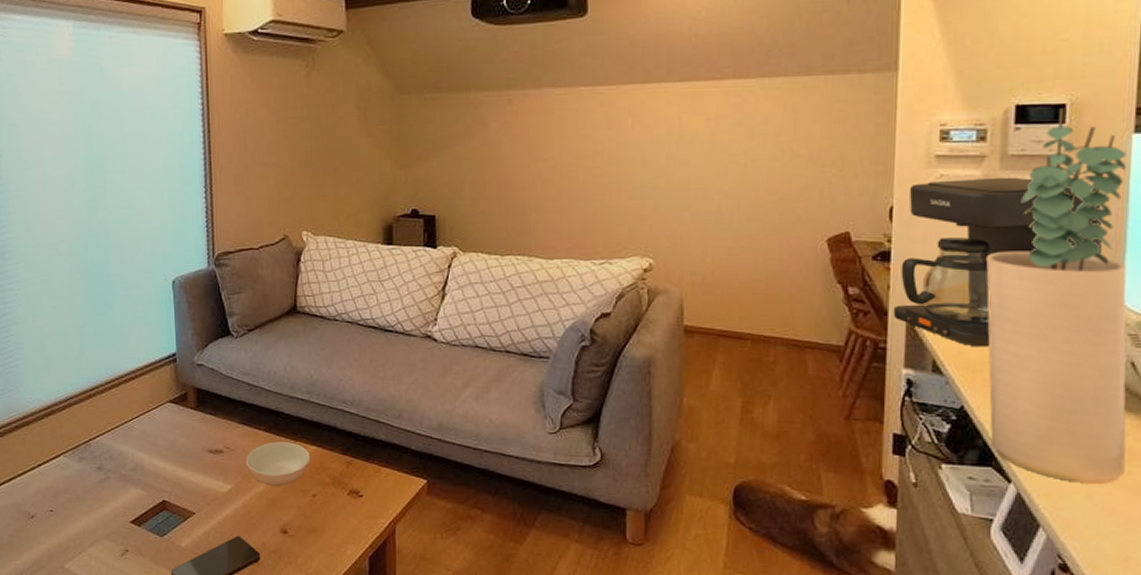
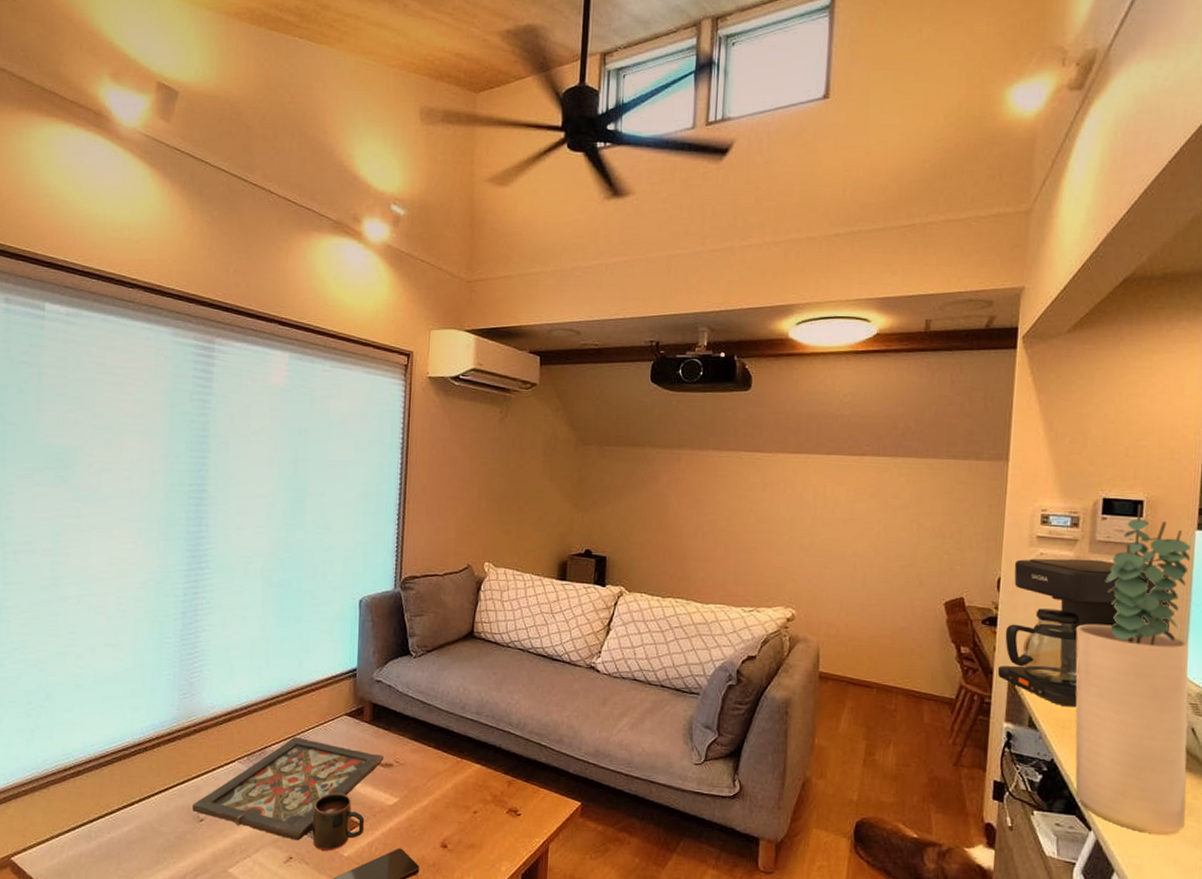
decorative tray: none [22,427,213,533] -> present [192,736,384,841]
mug: none [145,483,200,542] -> present [312,793,365,851]
bowl: present [245,442,311,486] -> none [413,758,475,802]

